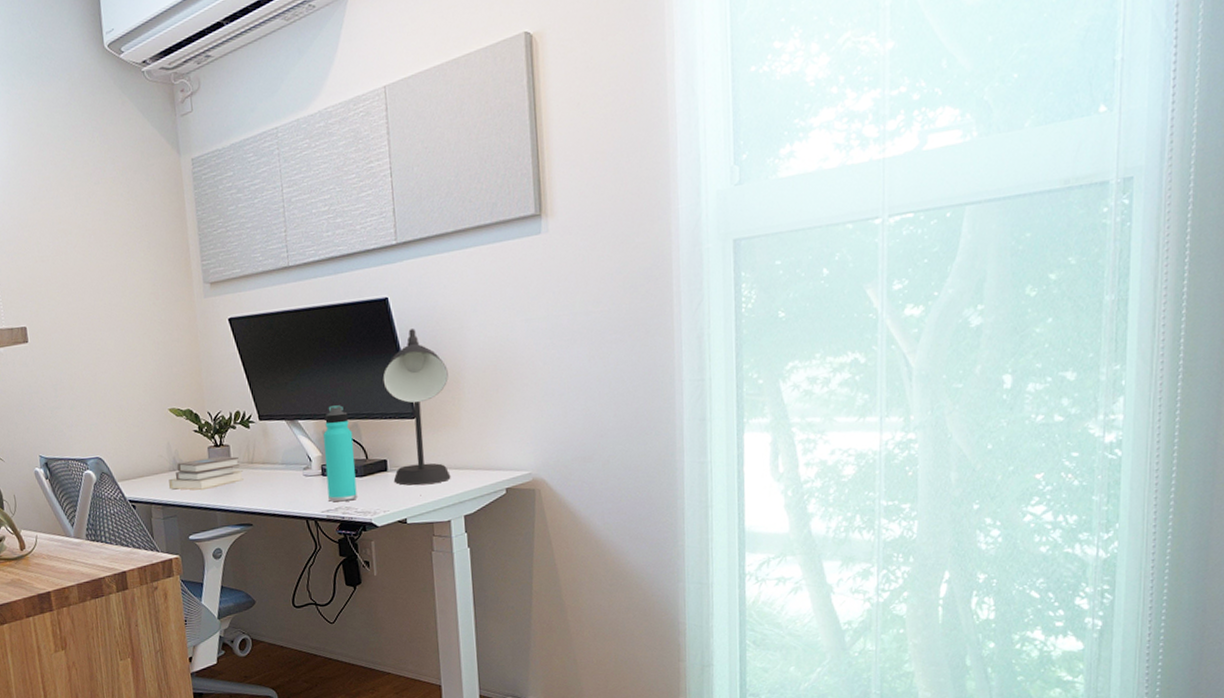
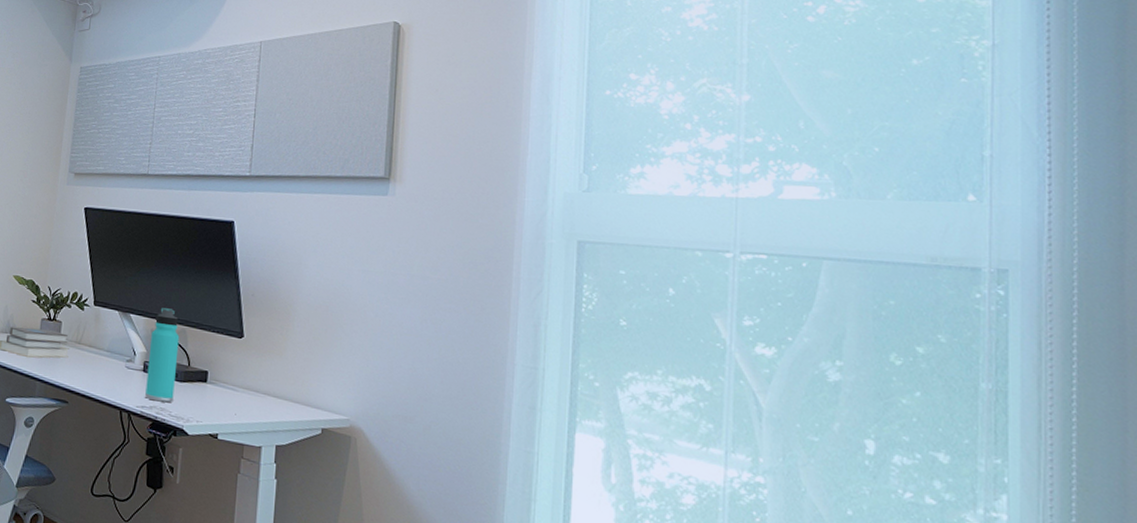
desk lamp: present [382,329,451,485] -> none [211,254,281,407]

